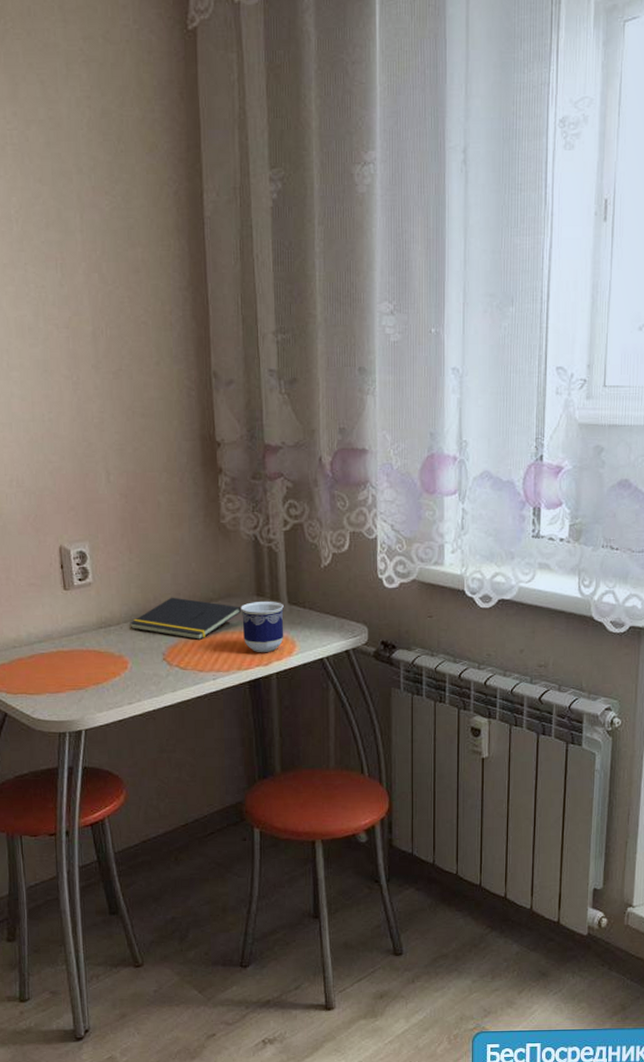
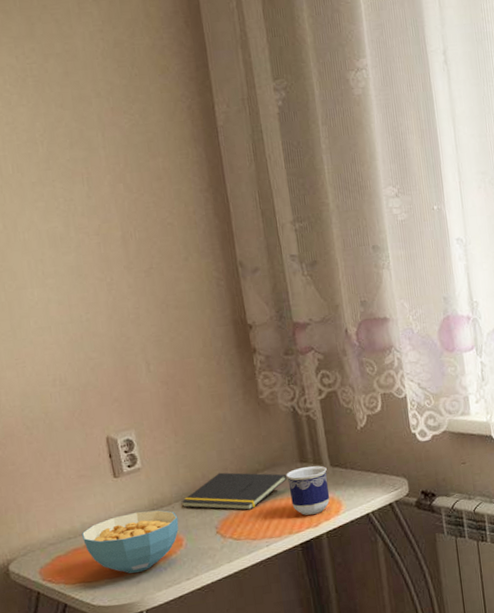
cereal bowl: none [26,628,126,691] -> present [81,510,179,574]

